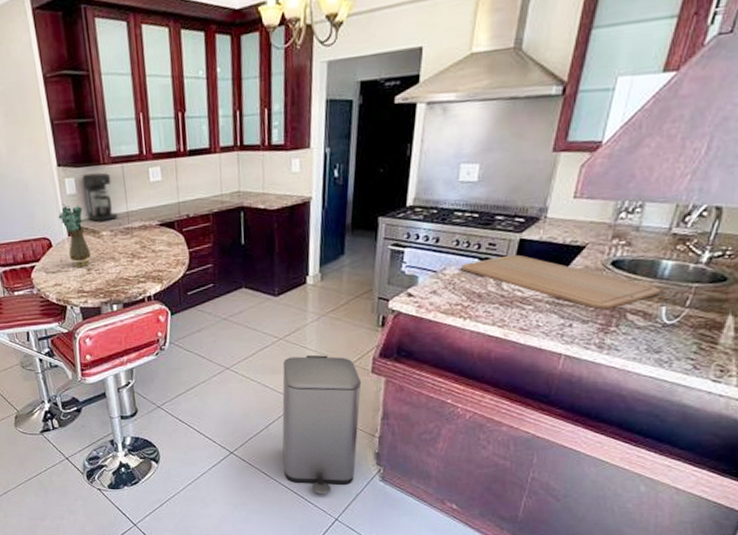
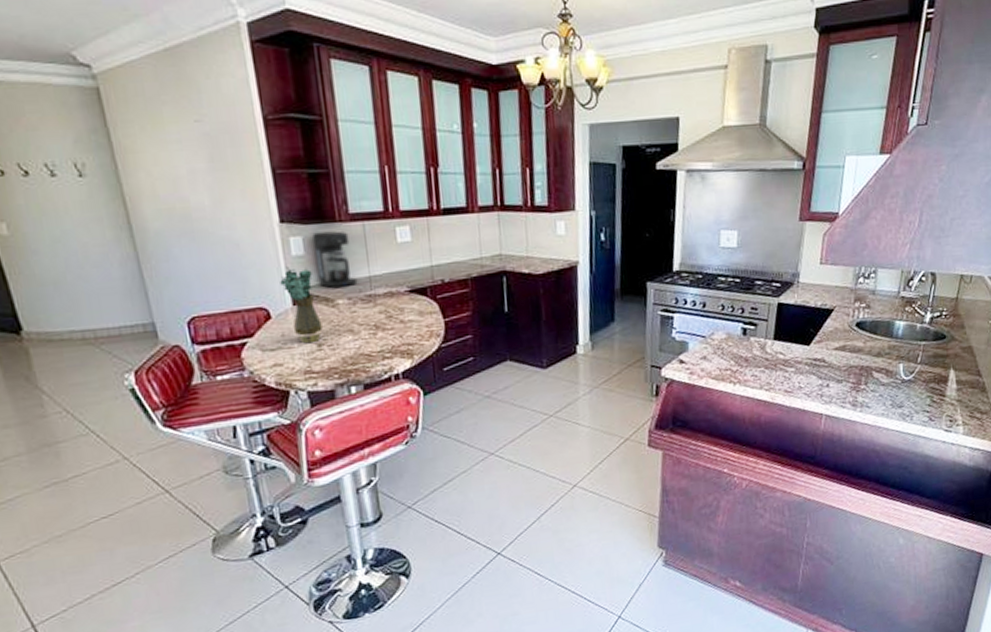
pedal bin: present [282,354,362,494] -> none [554,430,639,590]
chopping board: present [461,254,661,310] -> none [728,318,898,370]

